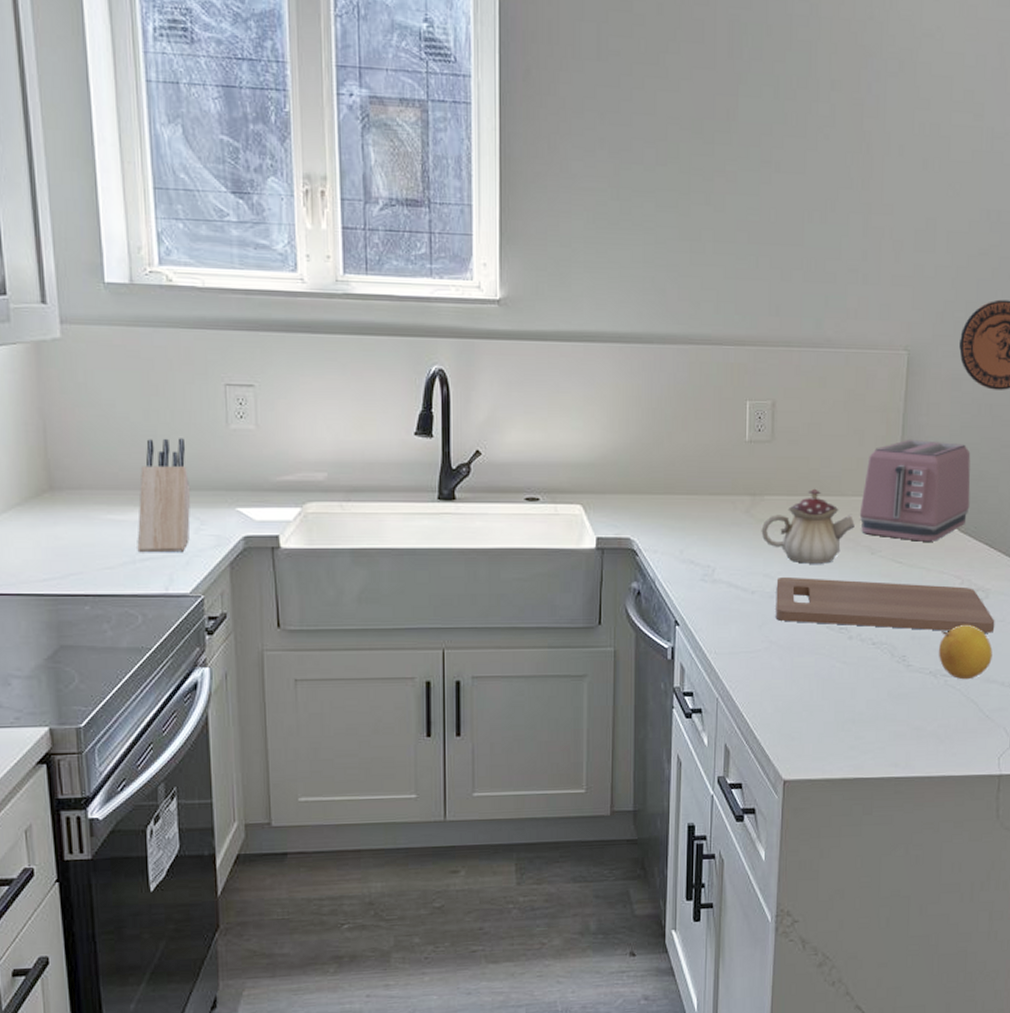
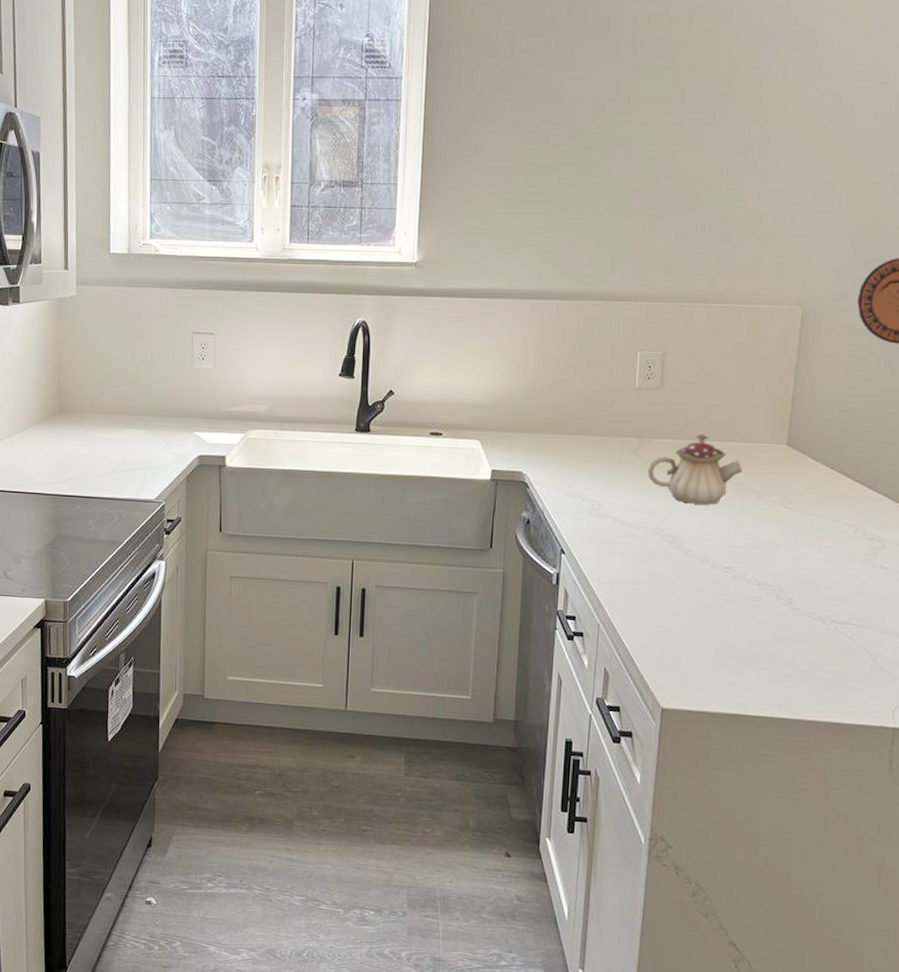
knife block: present [137,438,191,553] -> none [118,374,161,466]
cutting board: present [775,576,995,633] -> none [659,514,892,583]
toaster: present [859,440,971,542] -> none [747,390,868,489]
fruit: present [938,624,993,680] -> none [827,572,888,628]

